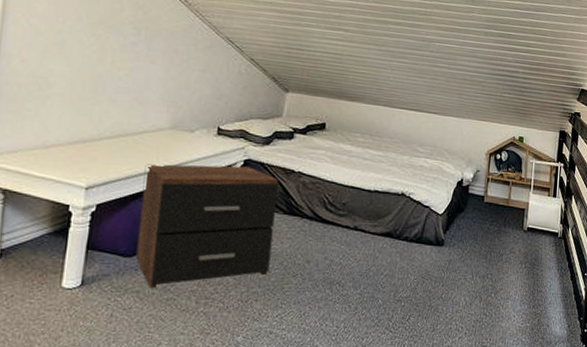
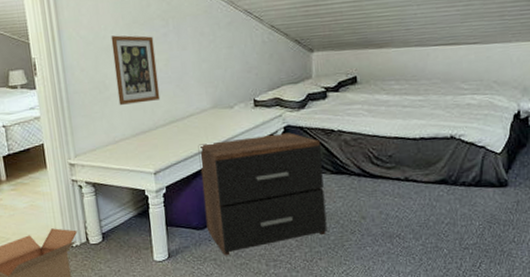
picture frame: none [60,31,119,110] -> present [110,35,161,105]

